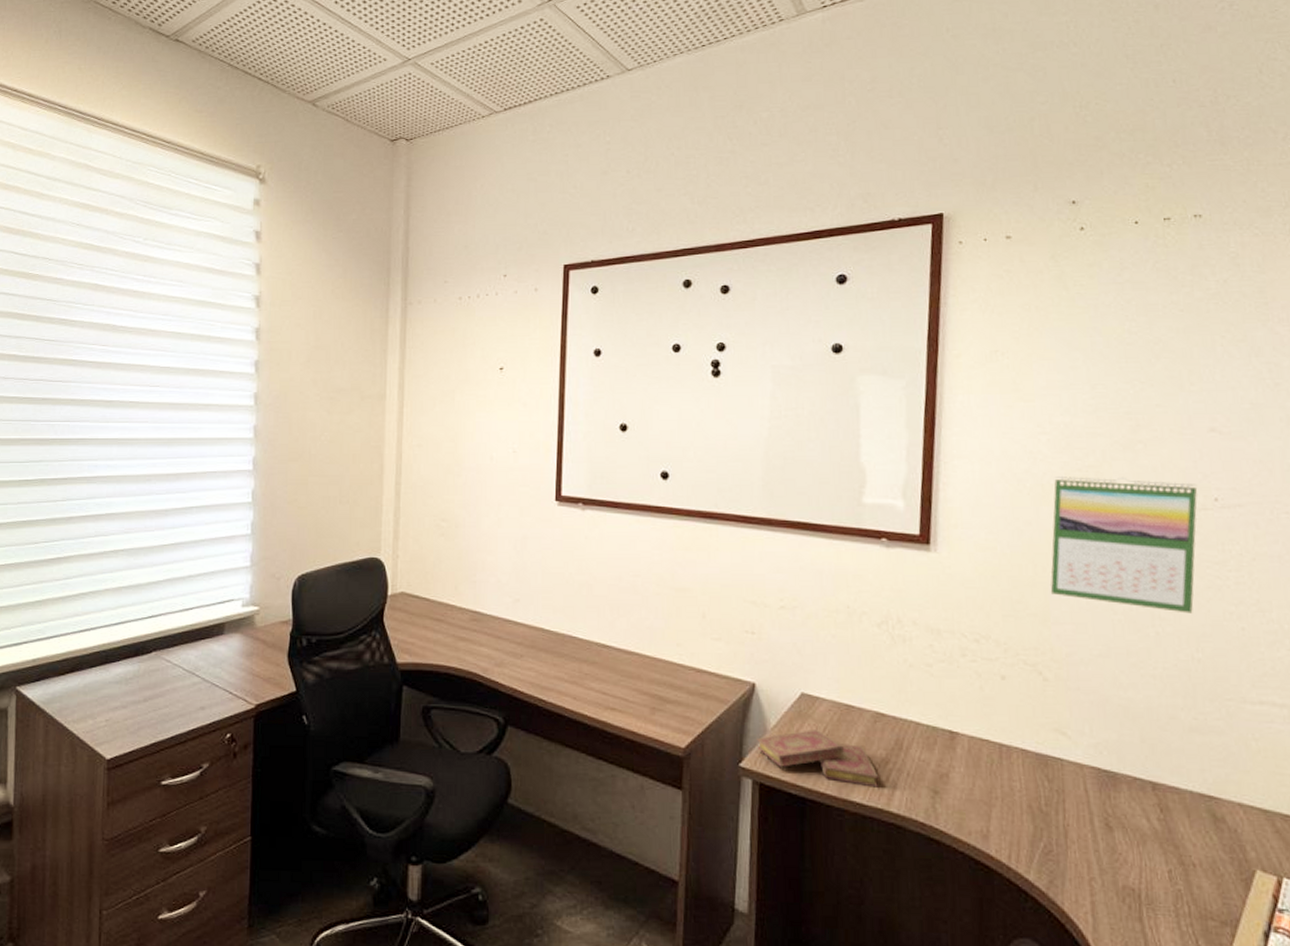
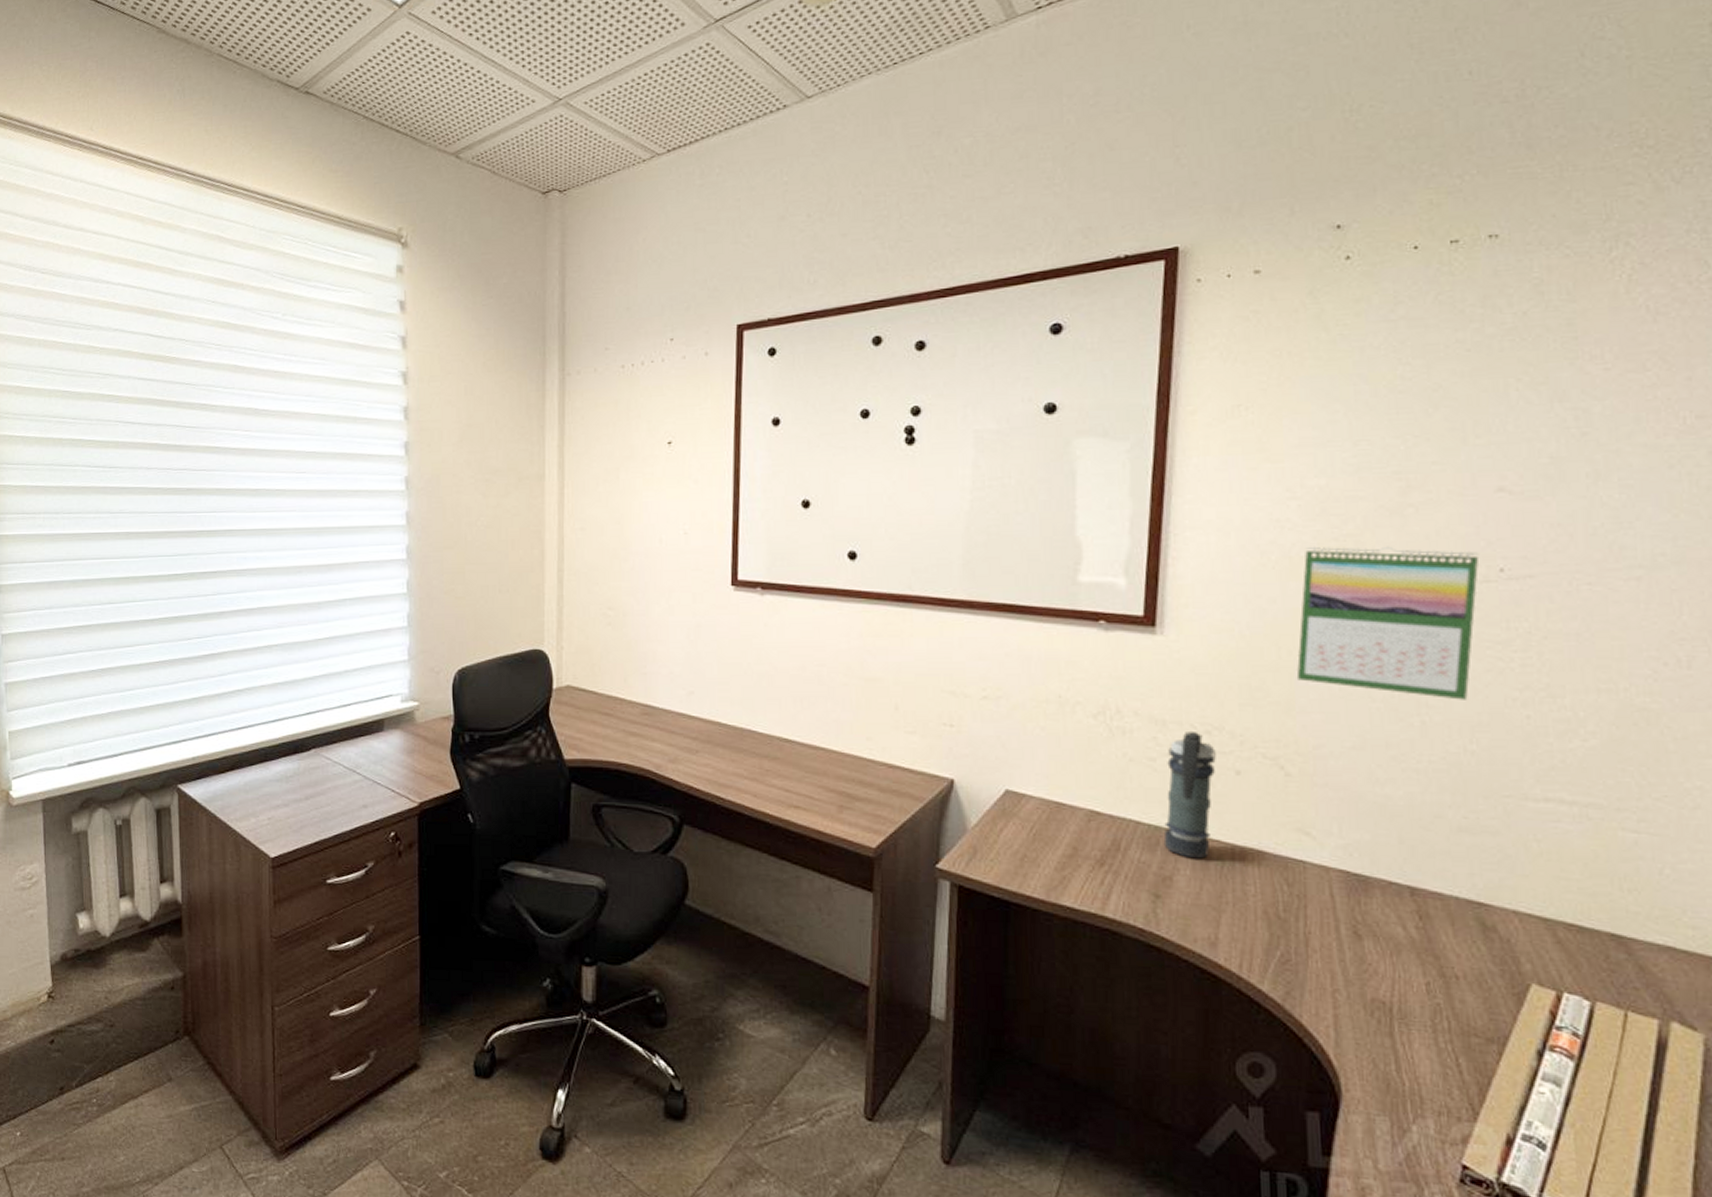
book: present [757,730,879,788] -> none [955,829,1093,891]
smoke grenade: none [940,639,984,757] -> present [1163,730,1216,859]

